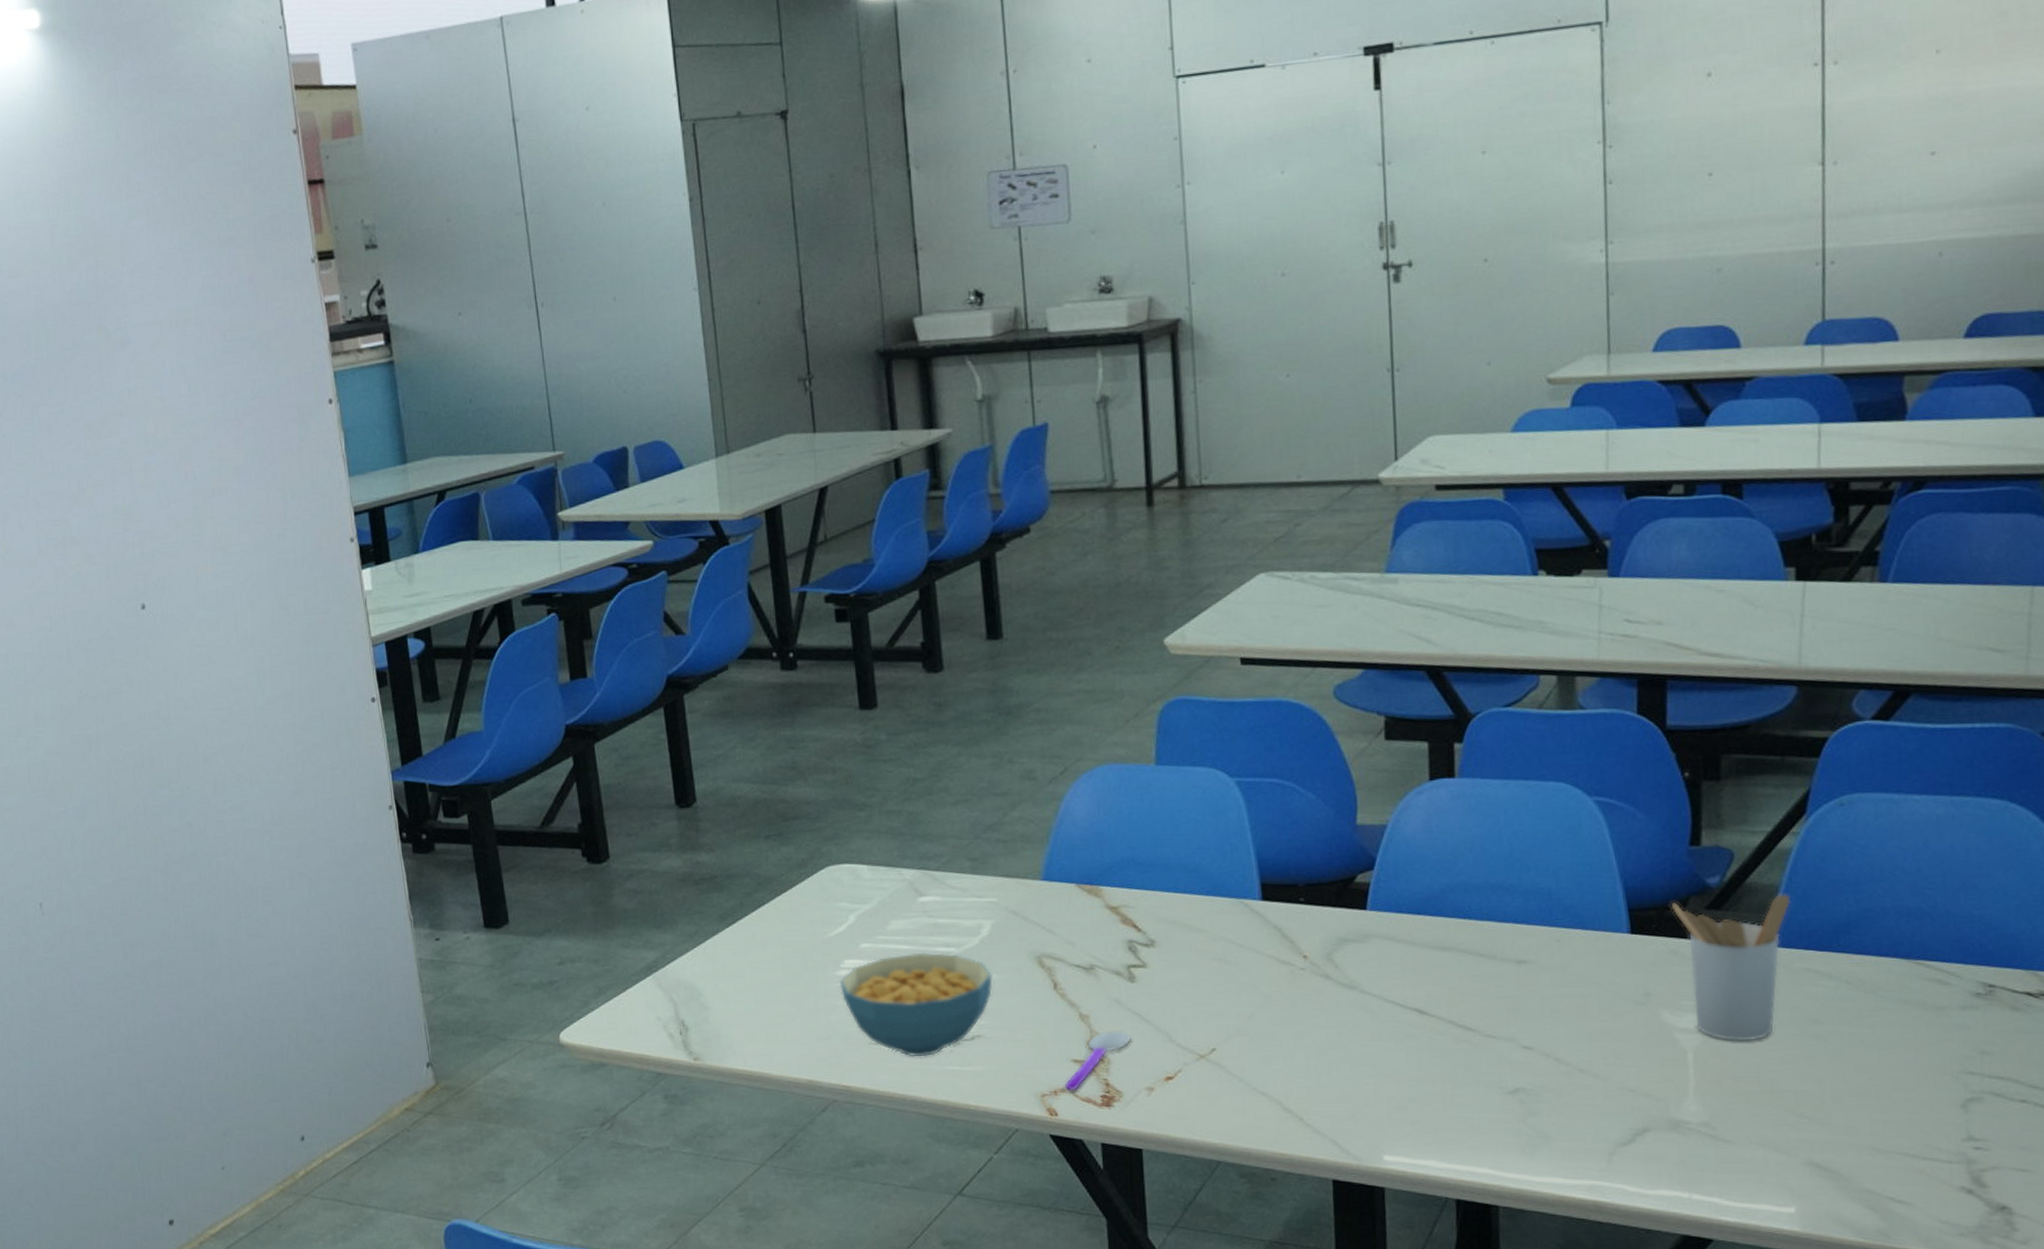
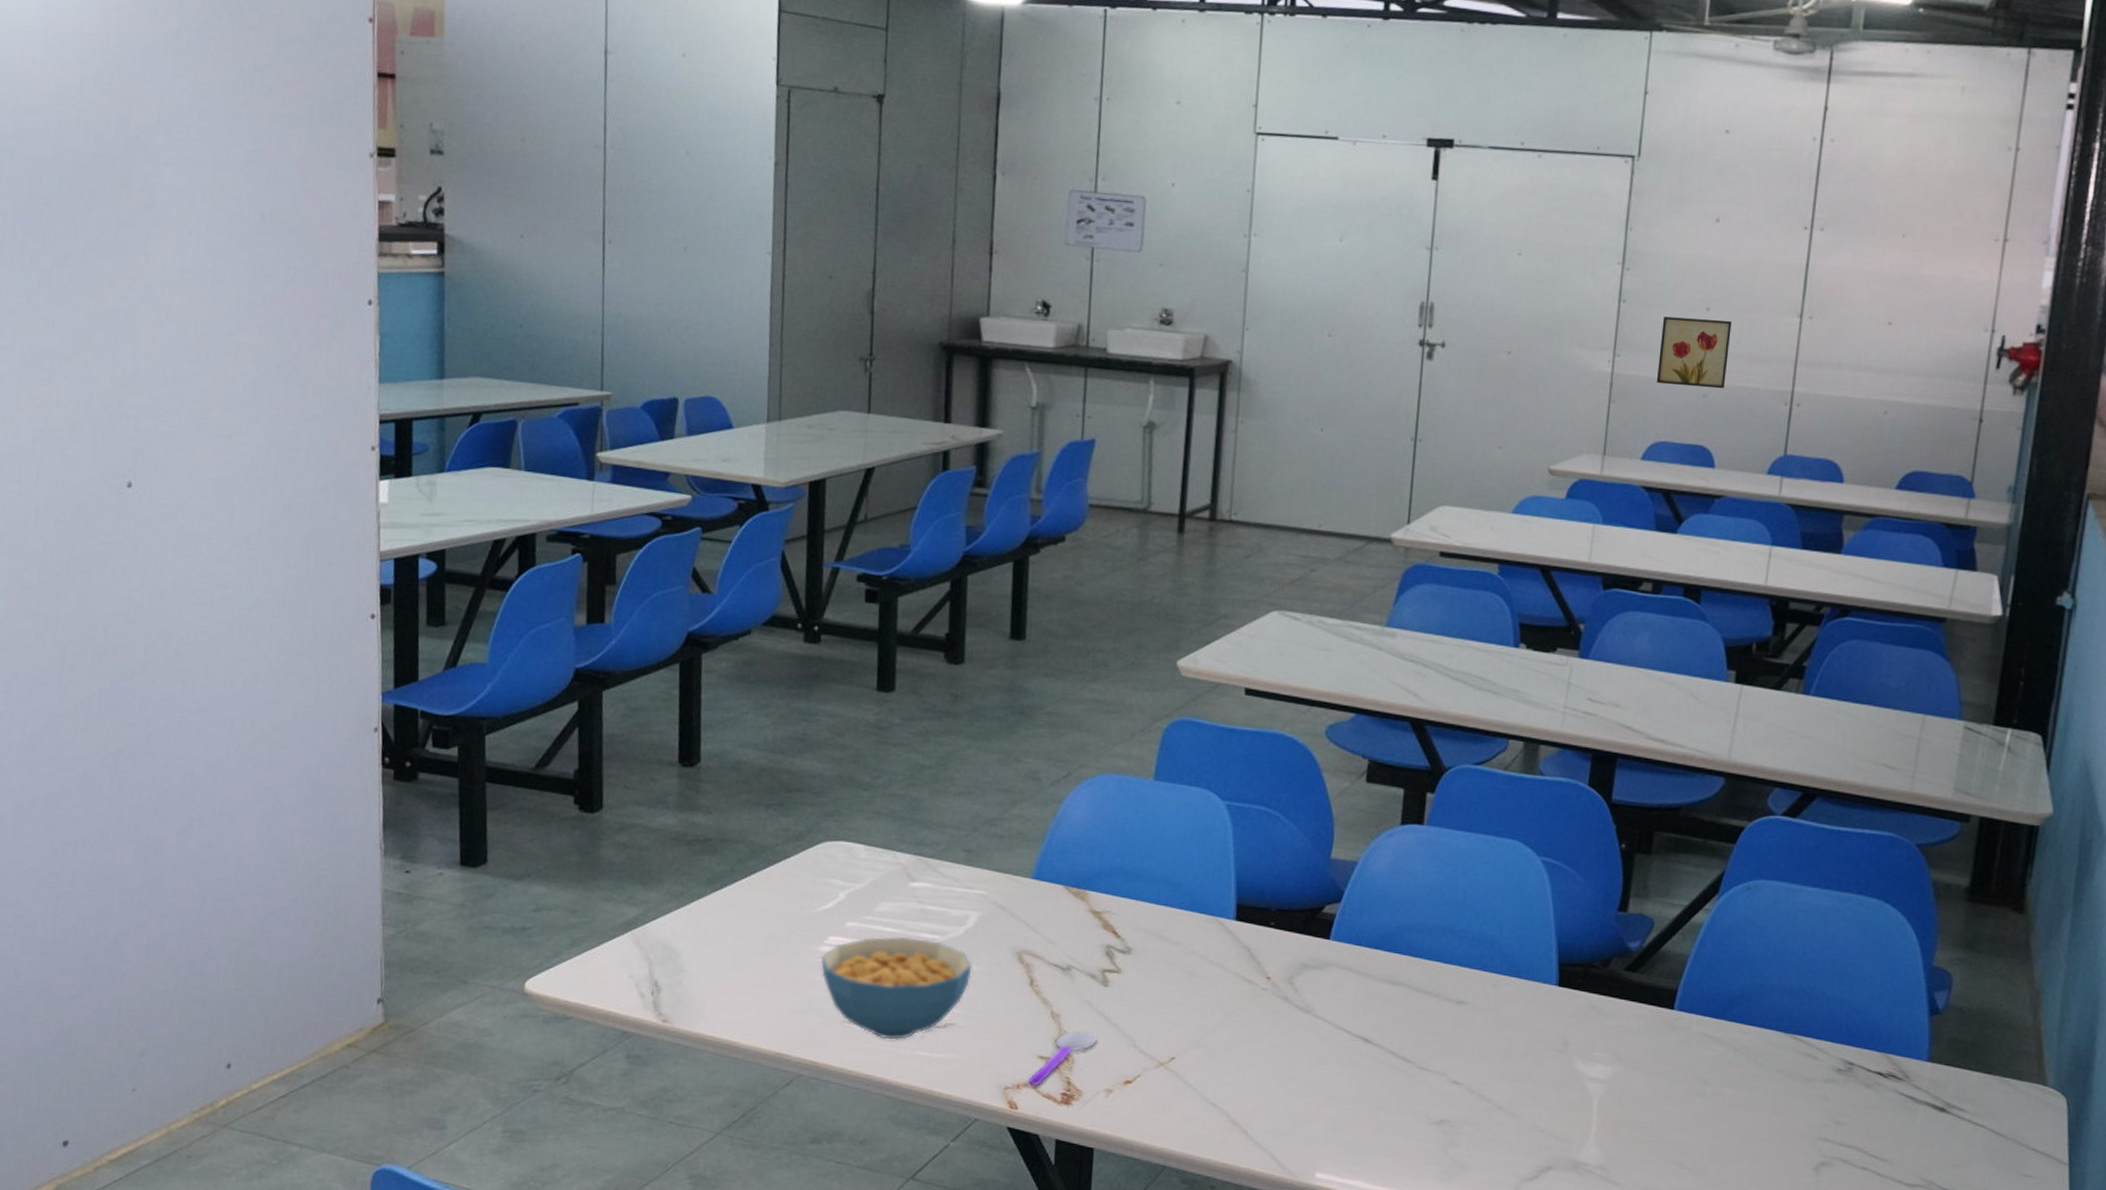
wall art: none [1658,182,1742,266] -> present [1656,316,1732,389]
utensil holder: present [1671,893,1792,1042] -> none [1595,961,1698,1095]

